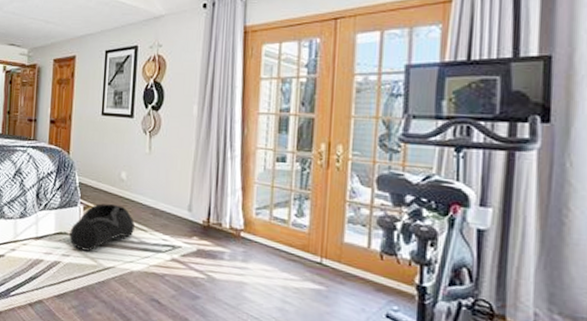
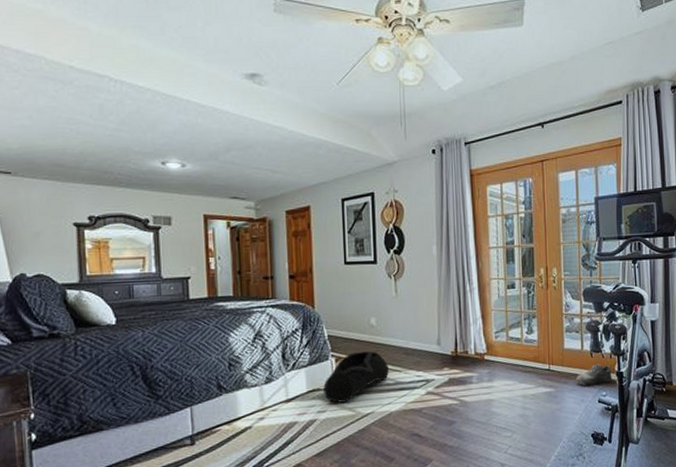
shoe: none [356,269,410,296] -> present [575,363,612,386]

